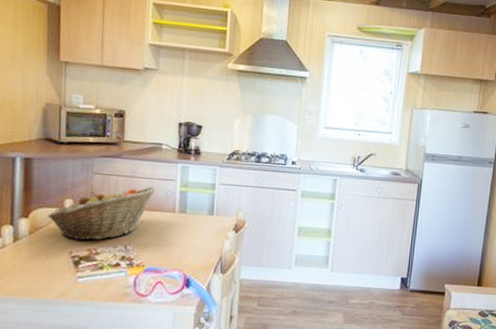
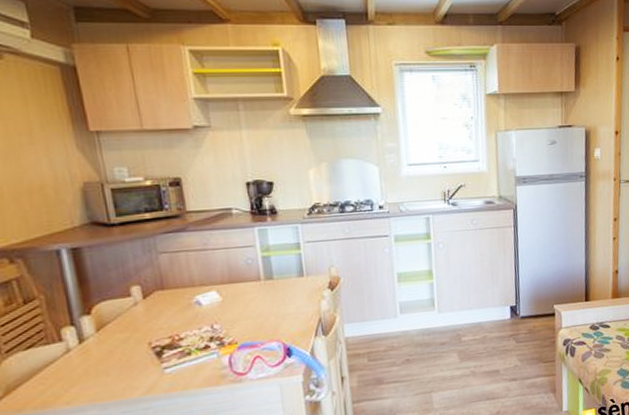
fruit basket: present [47,187,155,241] -> none [112,257,233,330]

